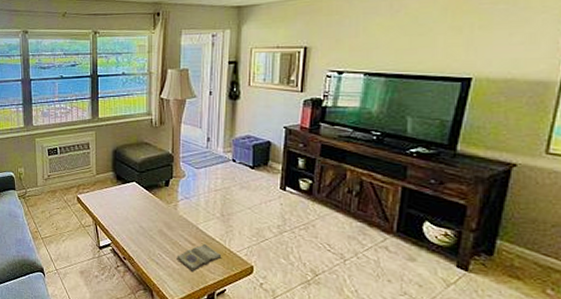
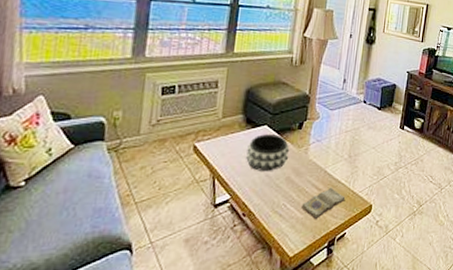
decorative bowl: none [121,190,159,223] -> present [246,134,290,171]

